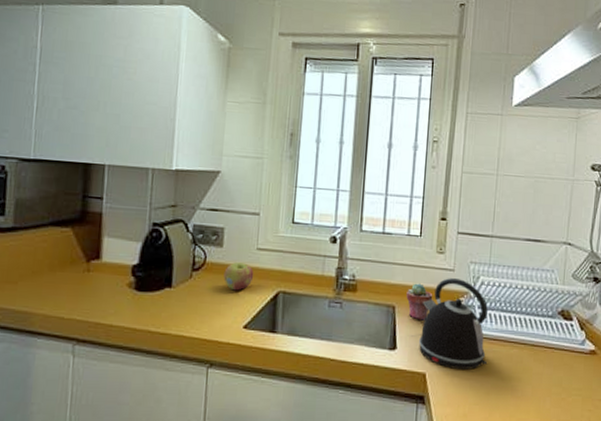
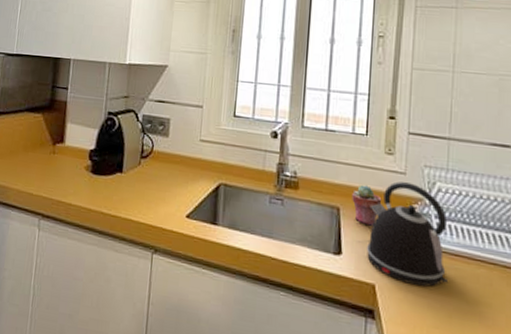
apple: present [223,262,254,291] -> none [169,152,197,180]

